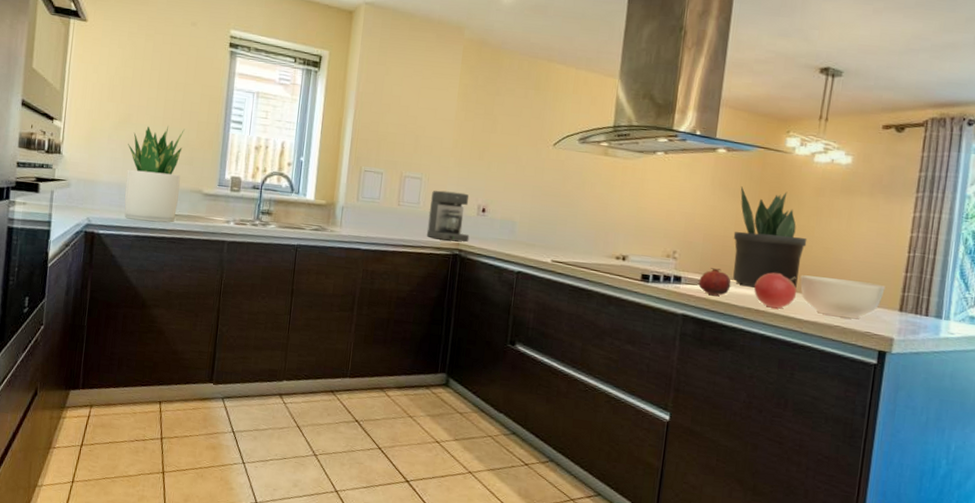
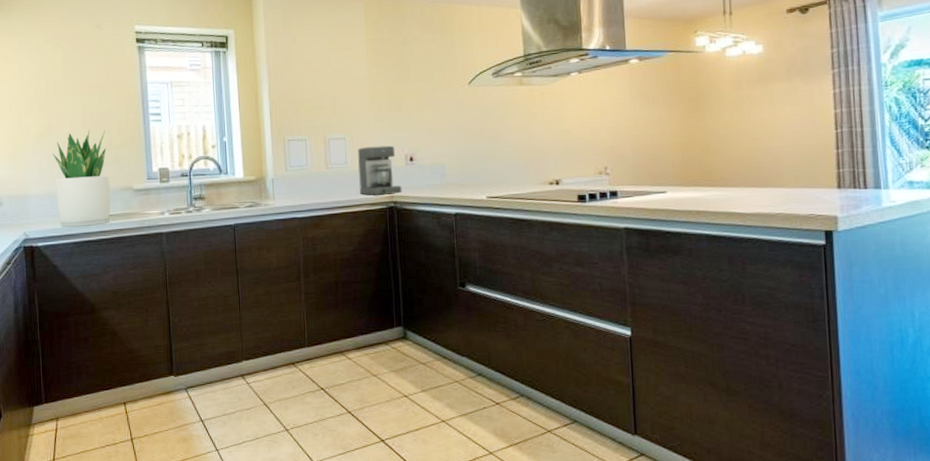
fruit: present [698,268,731,296] -> none [635,177,668,205]
planter: present [733,186,807,289] -> none [659,90,734,190]
fruit: present [754,272,797,309] -> none [691,171,734,207]
bowl: present [800,275,885,319] -> none [734,165,820,205]

